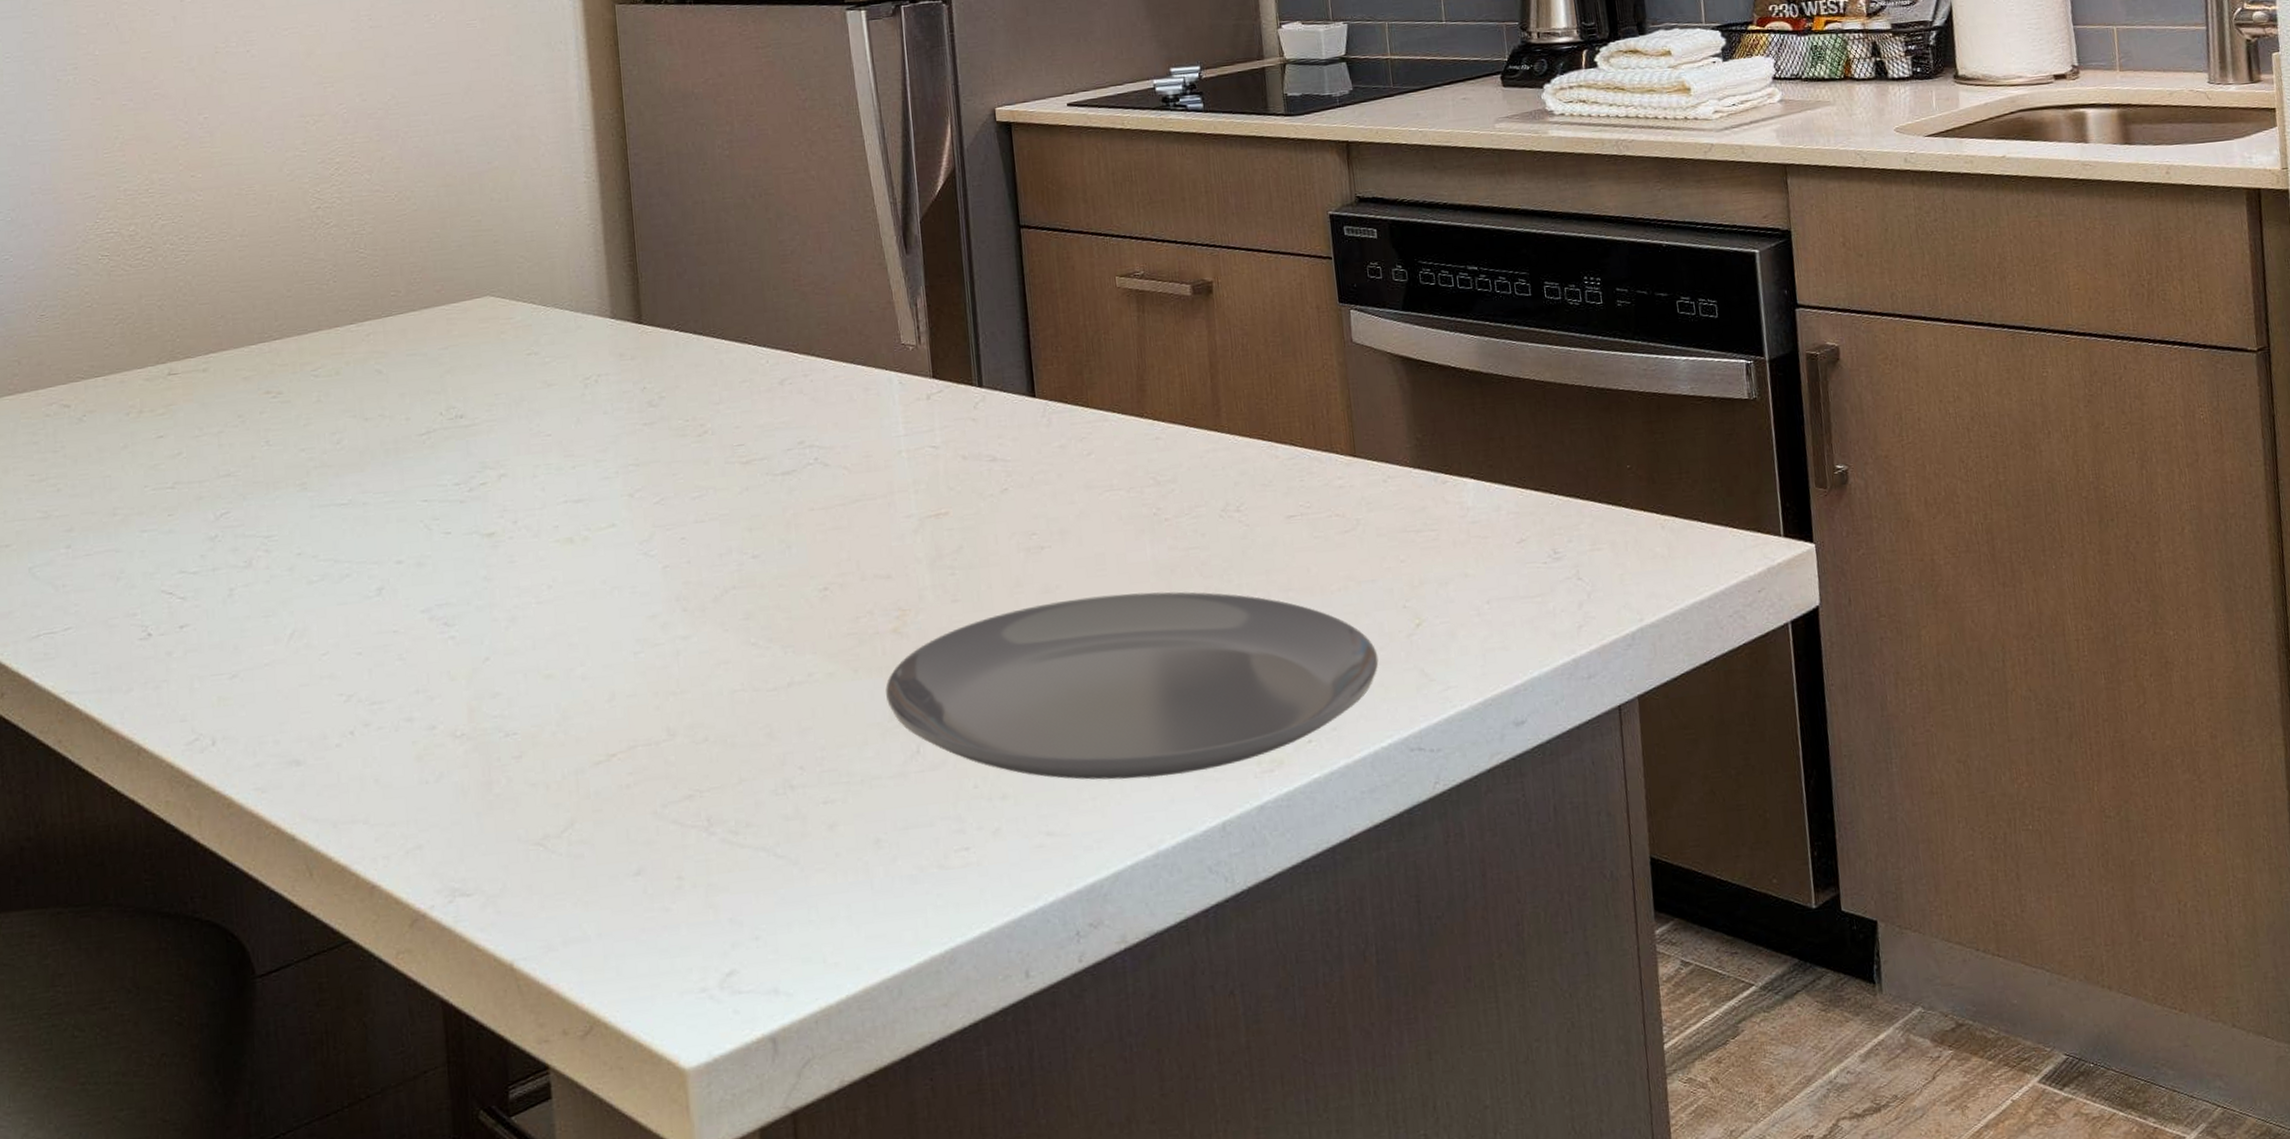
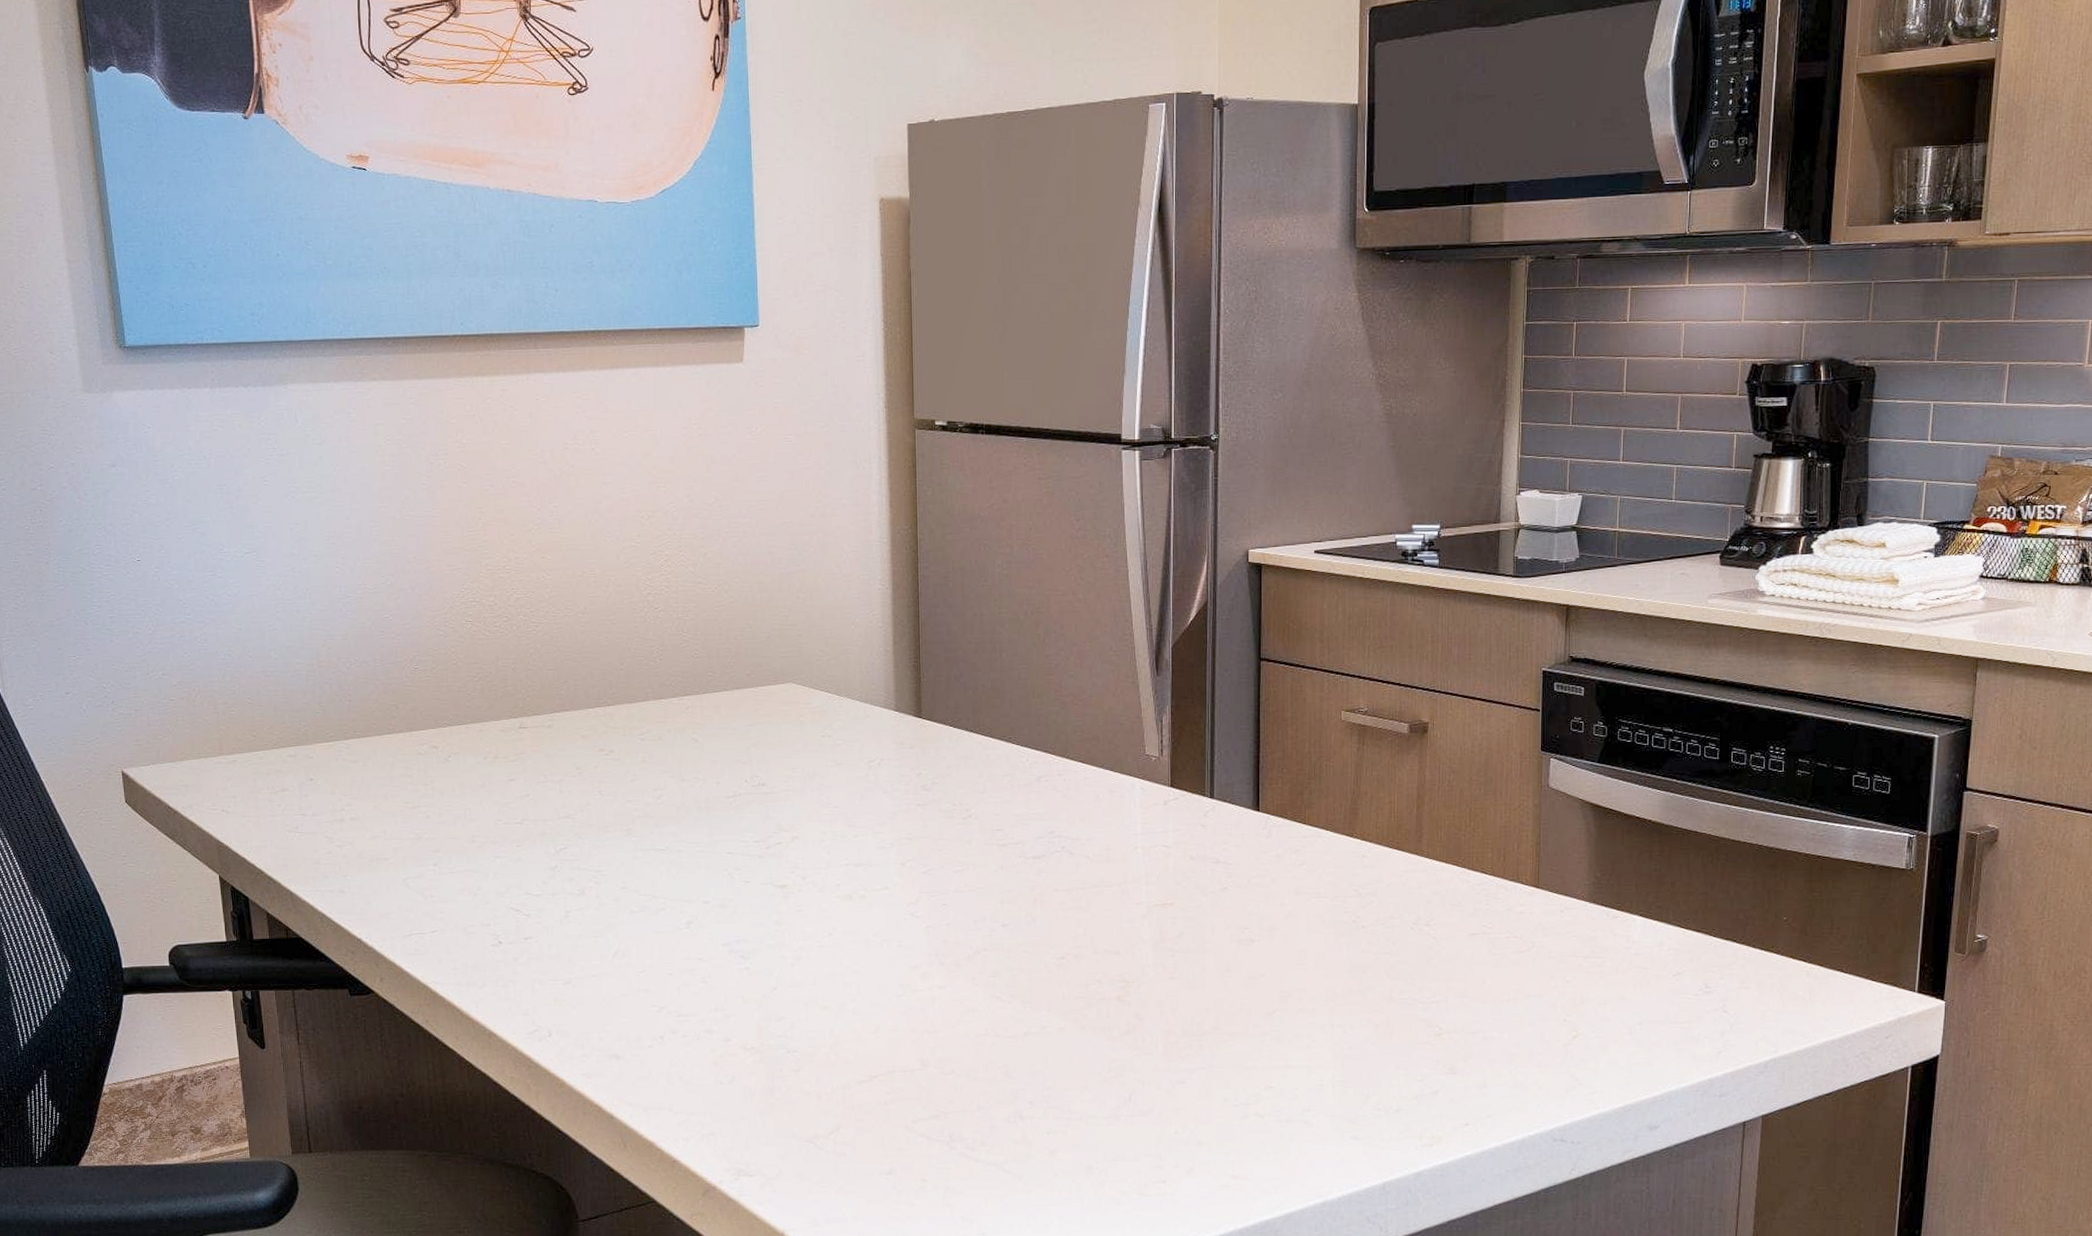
plate: present [885,592,1379,780] -> none [1107,986,1536,1141]

